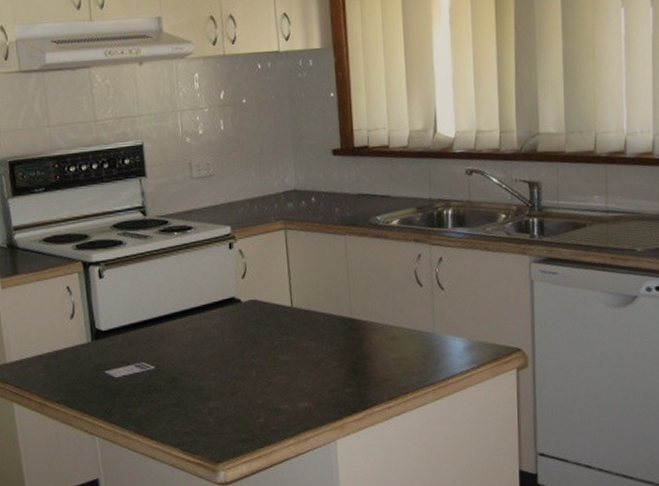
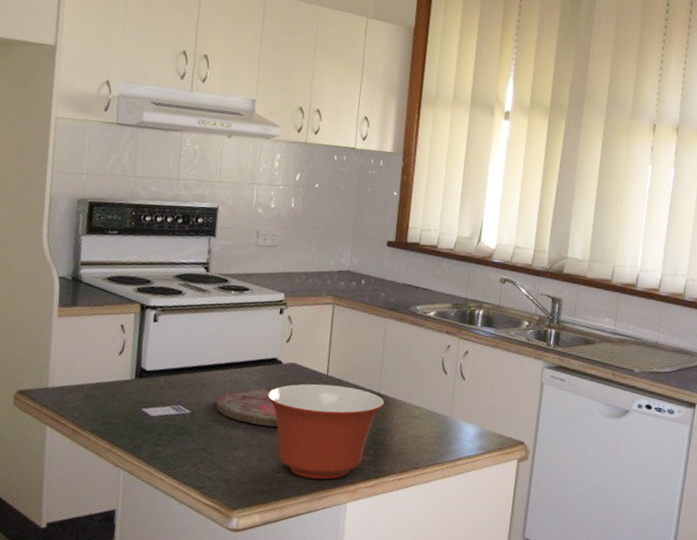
cutting board: none [180,328,248,371] -> present [216,387,278,427]
mixing bowl: none [231,316,359,420] -> present [266,384,385,480]

